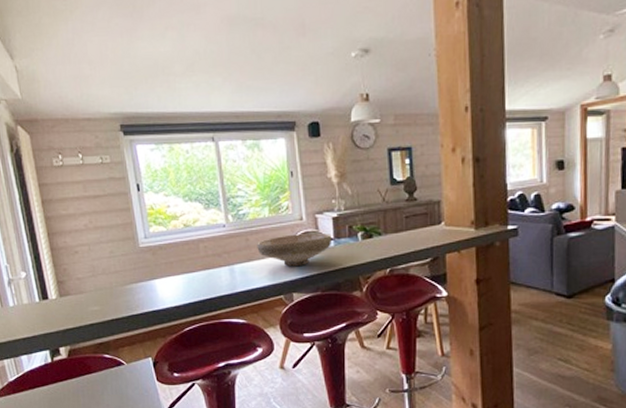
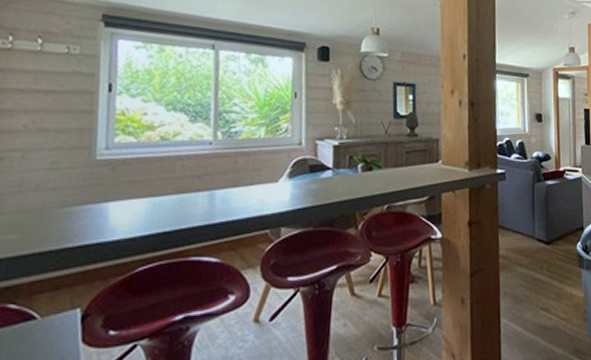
bowl: present [257,232,333,266] -> none [246,159,331,196]

